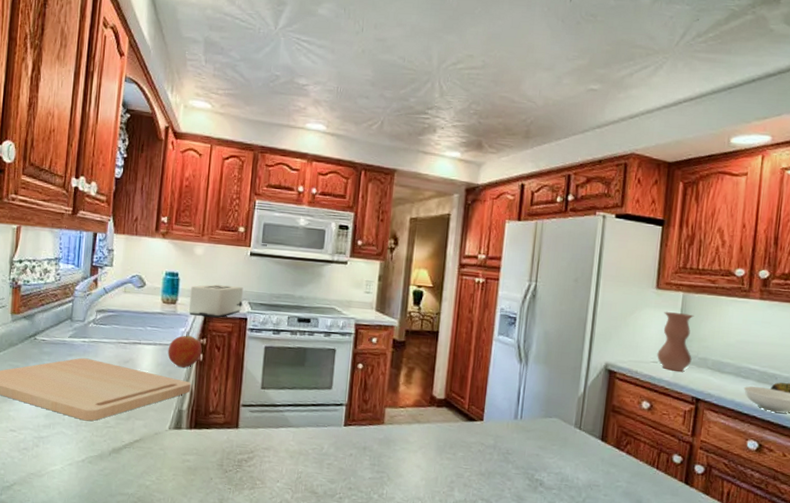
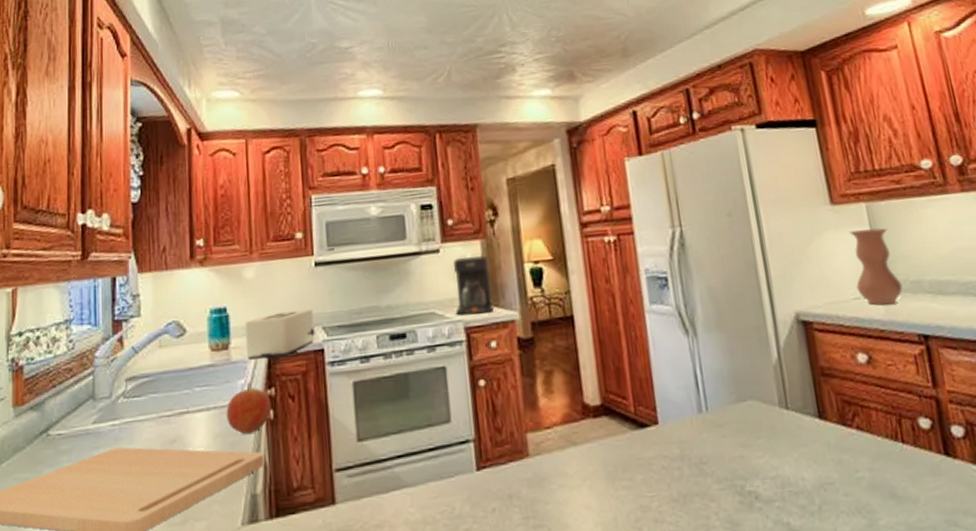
coffee maker: none [351,271,383,318] -> present [454,256,494,316]

